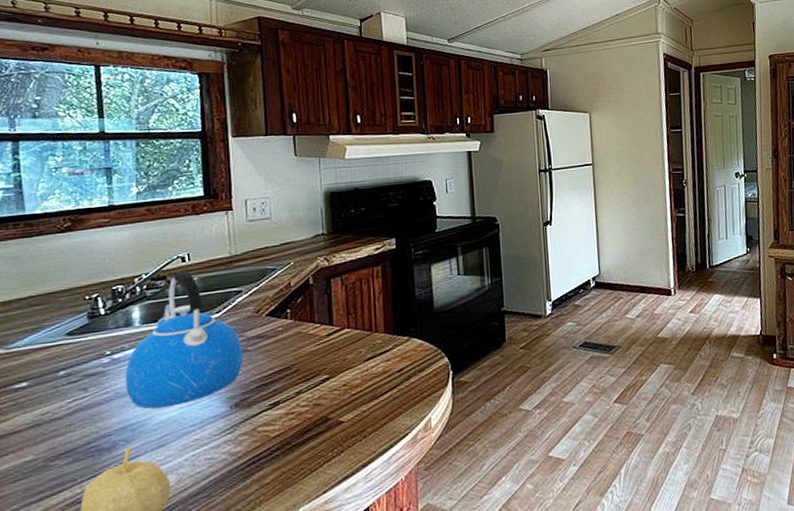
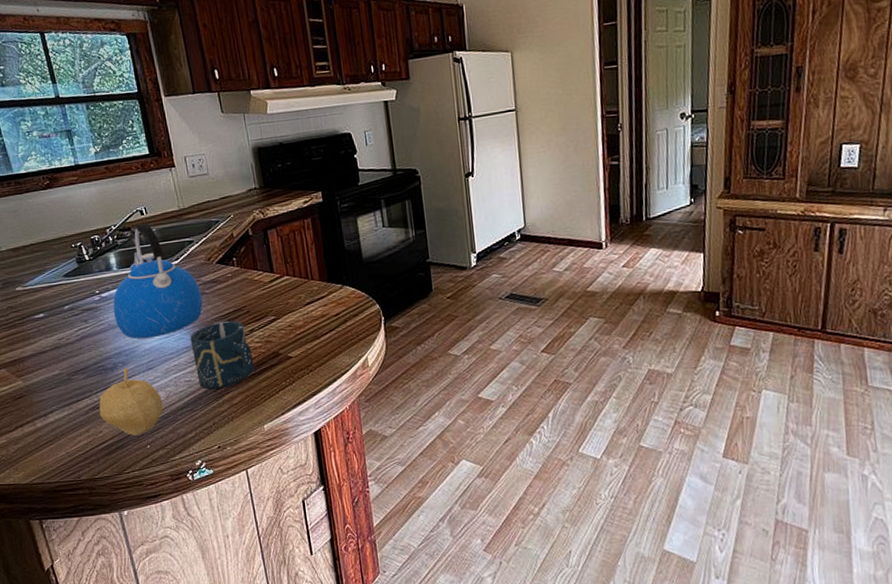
cup: none [220,382,297,468] -> present [190,321,255,390]

